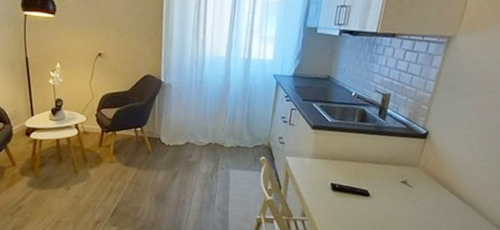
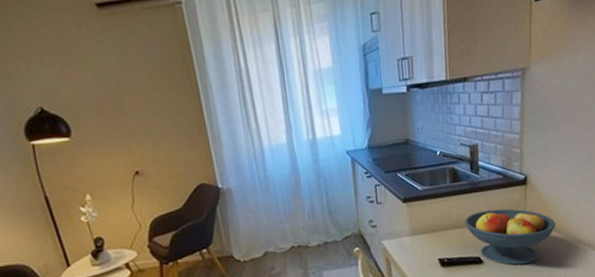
fruit bowl: none [362,152,445,207] -> present [465,209,556,265]

